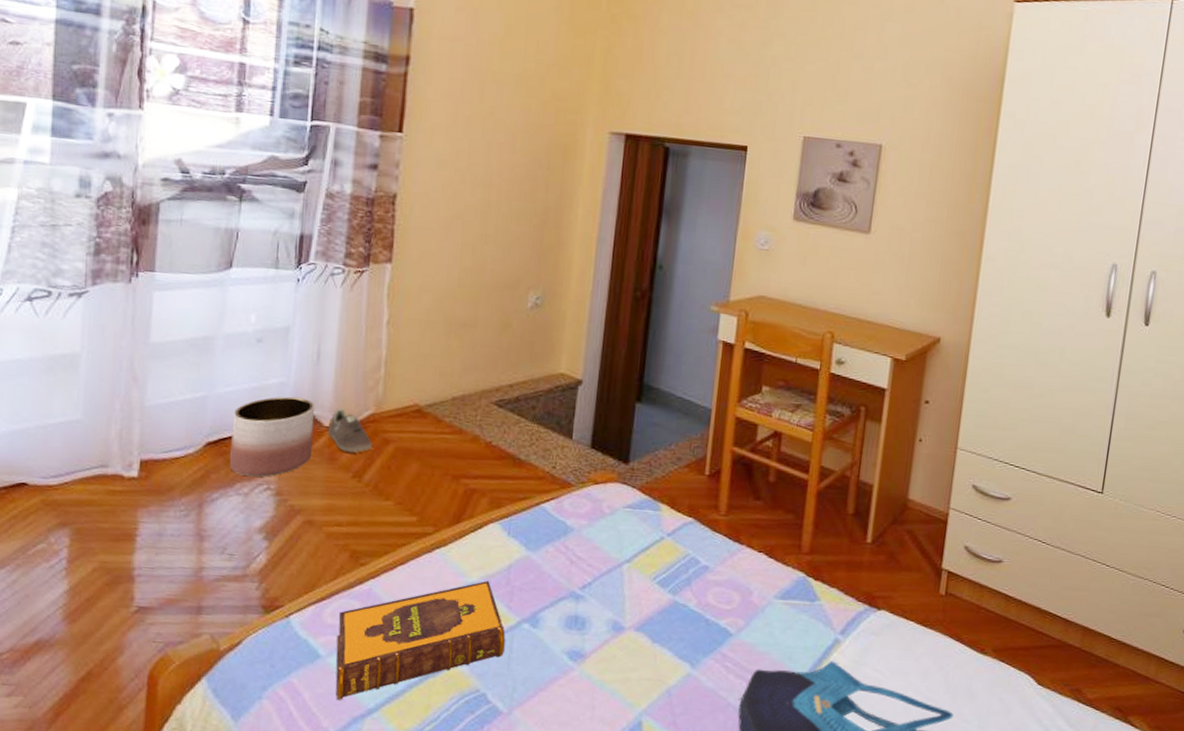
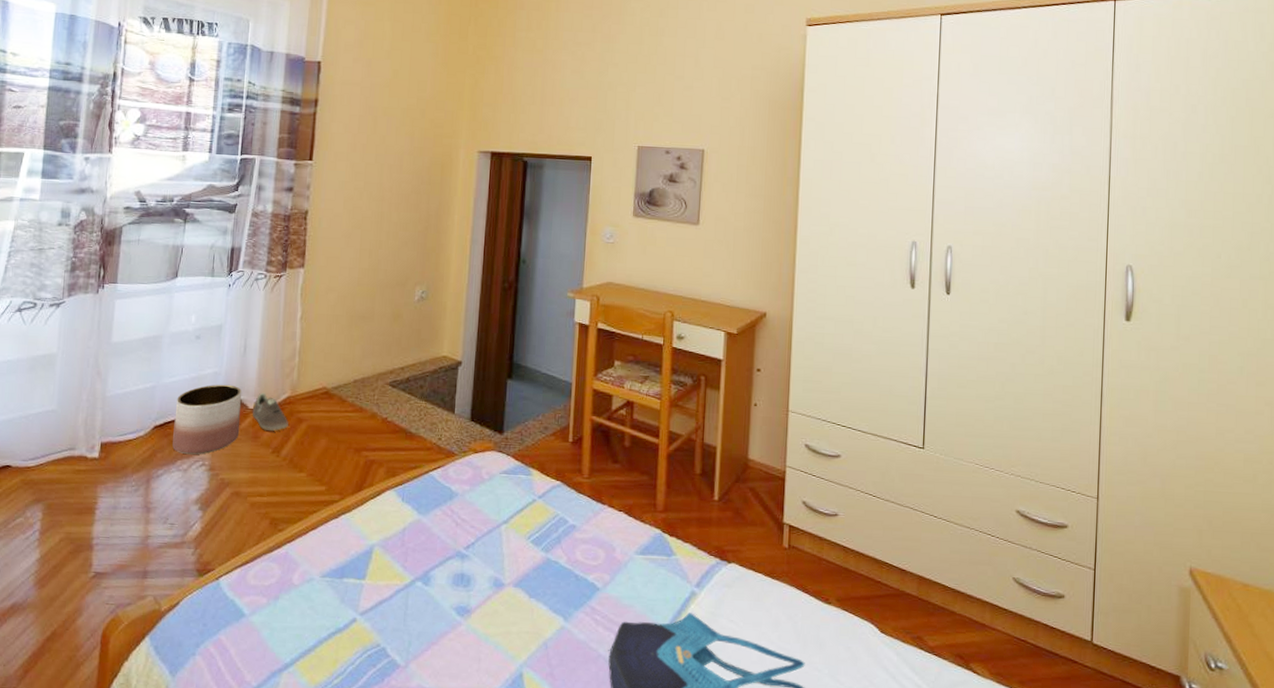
hardback book: present [335,580,506,701] -> none [257,542,402,657]

